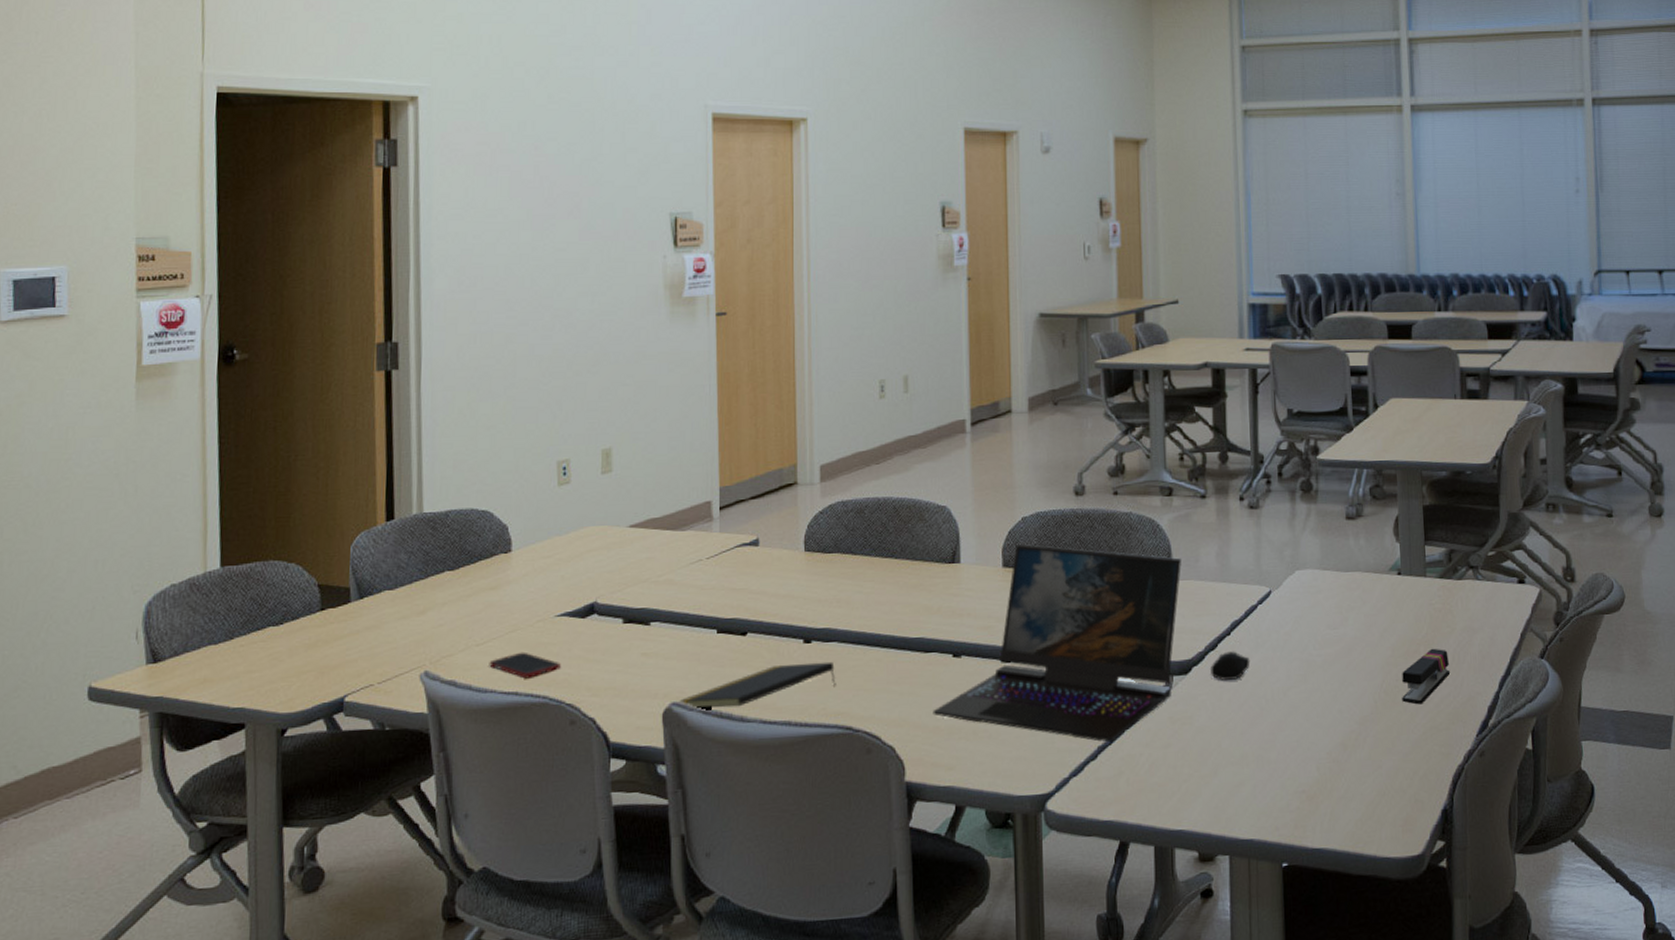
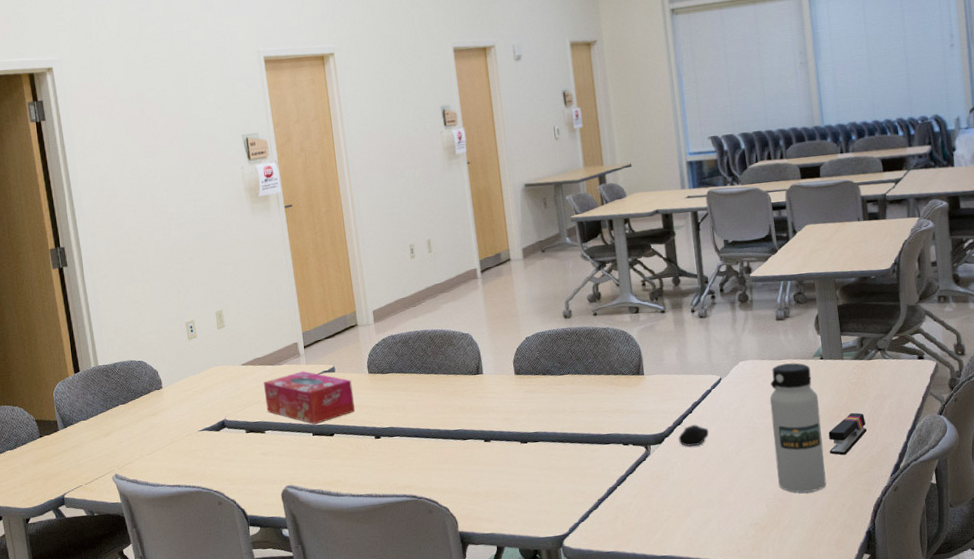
cell phone: present [489,651,561,679] -> none [157,457,207,475]
tissue box: none [656,541,780,617] -> present [263,371,355,424]
notepad: present [679,661,836,708] -> none [292,450,402,489]
laptop: present [933,543,1181,742] -> none [473,356,650,496]
water bottle: none [1330,577,1395,752] -> present [769,362,827,493]

